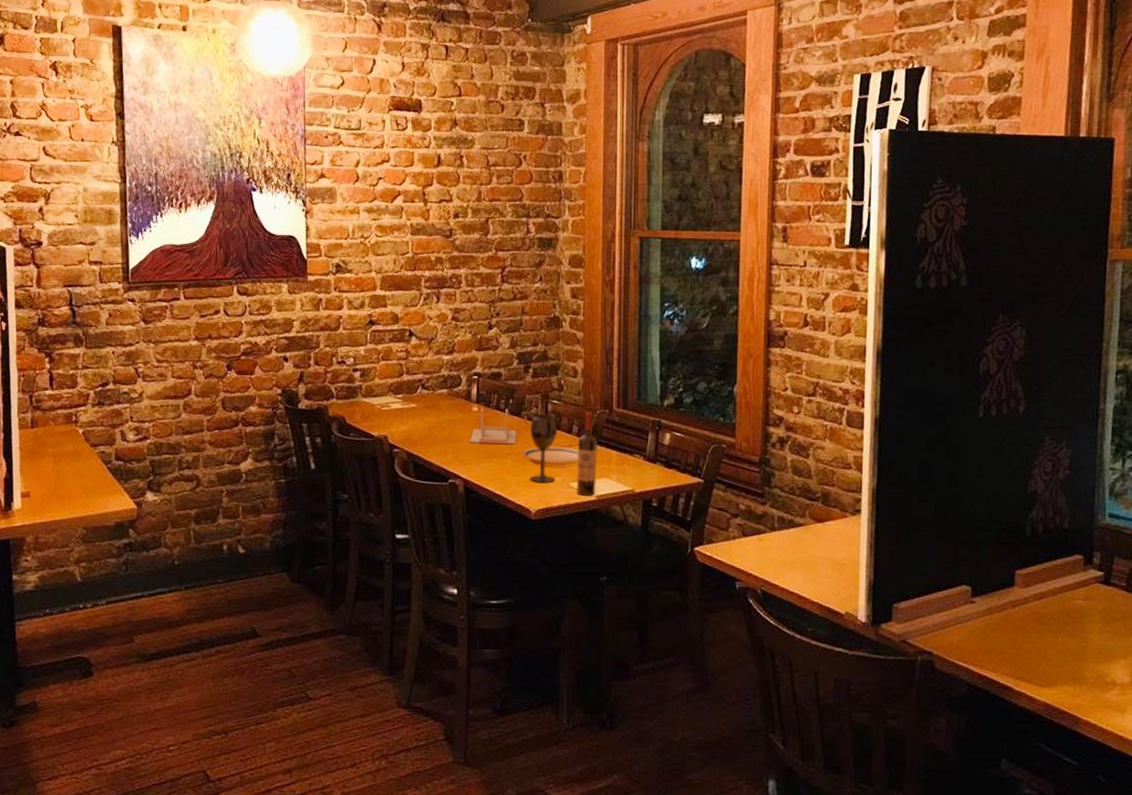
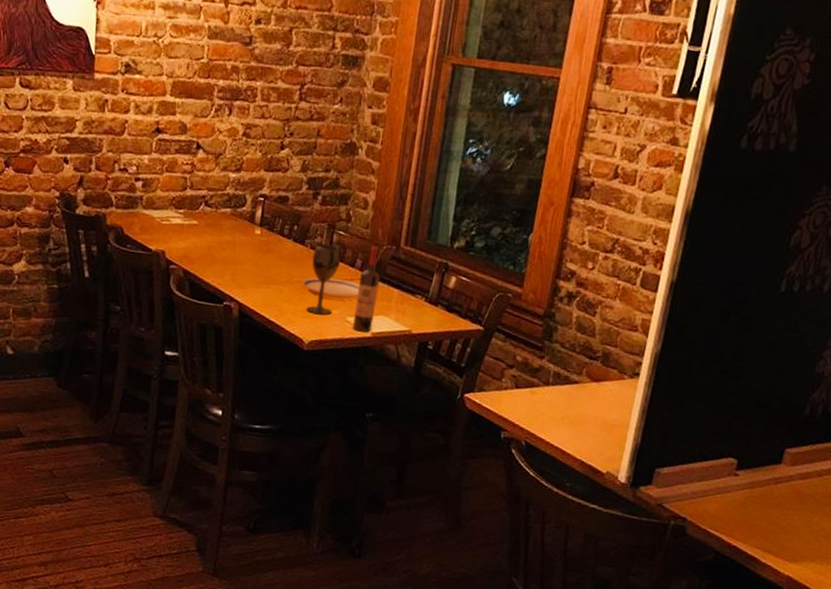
napkin holder: present [470,408,517,445] -> none [249,232,299,273]

